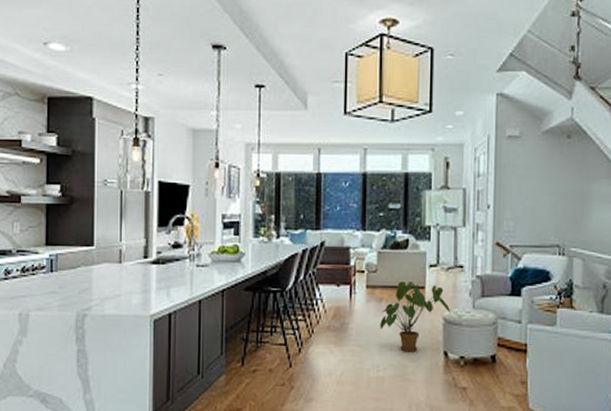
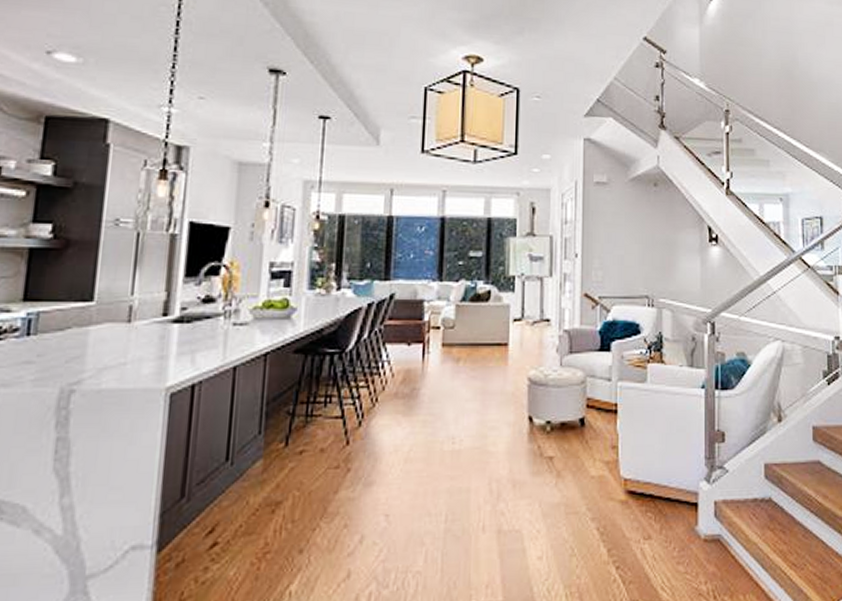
house plant: present [380,282,451,352] -> none [457,338,537,419]

